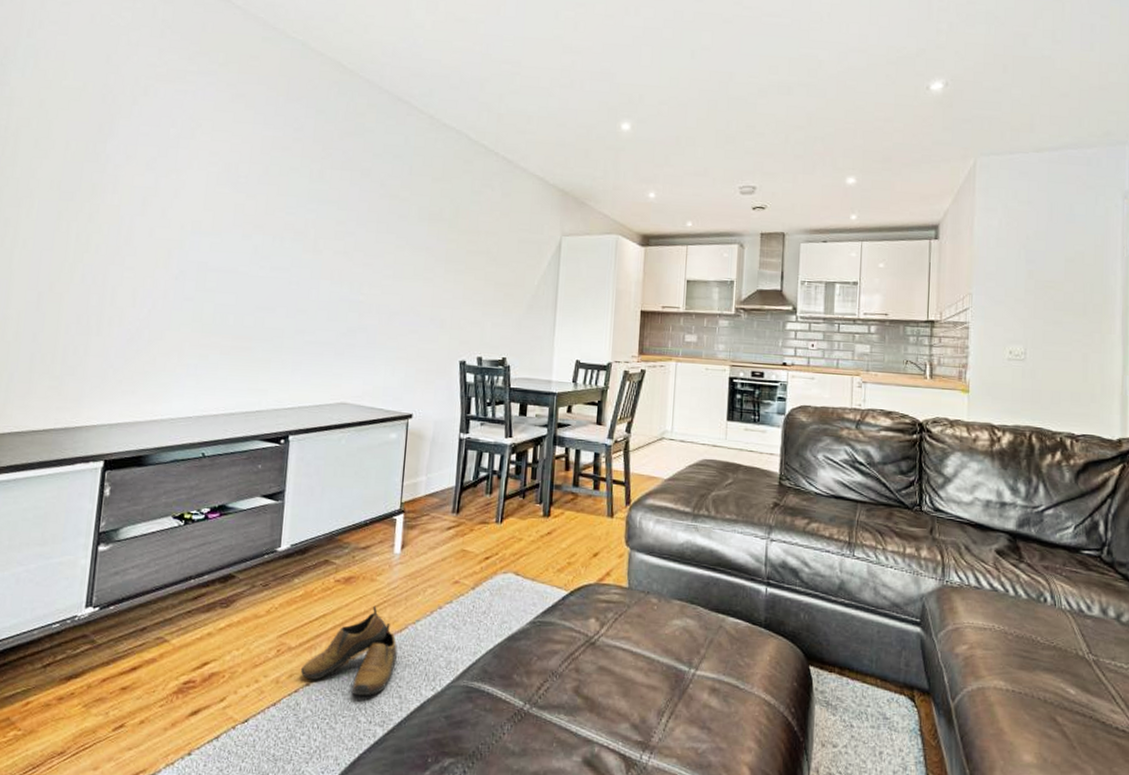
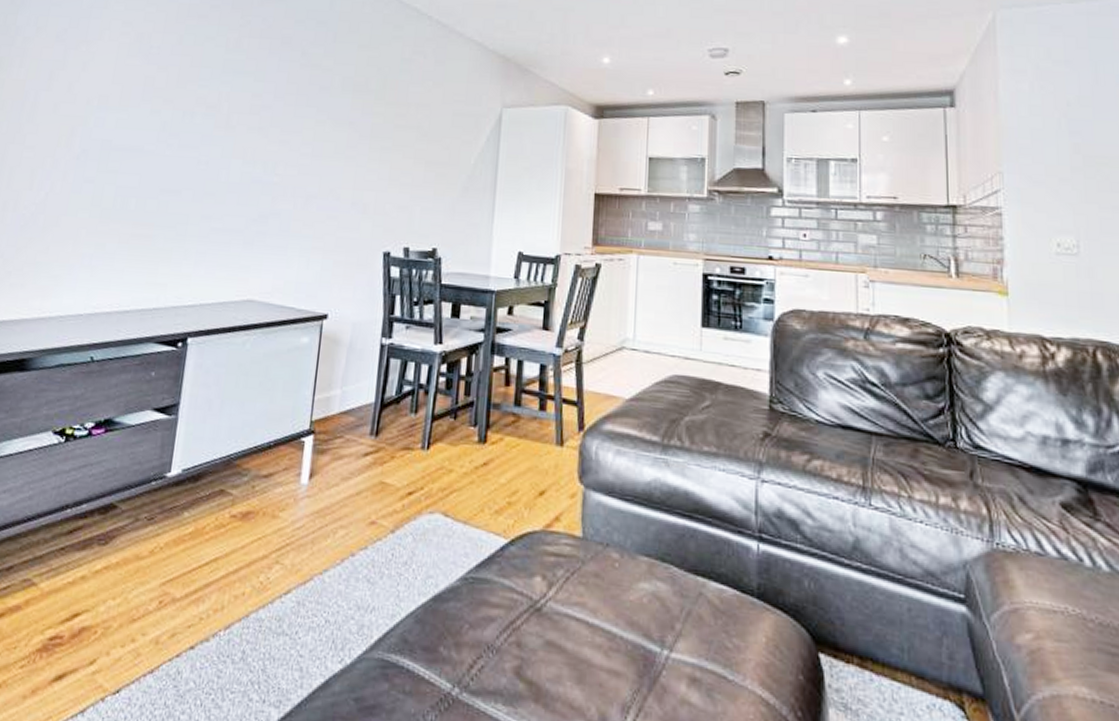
shoe: present [301,605,397,696] -> none [185,549,300,666]

